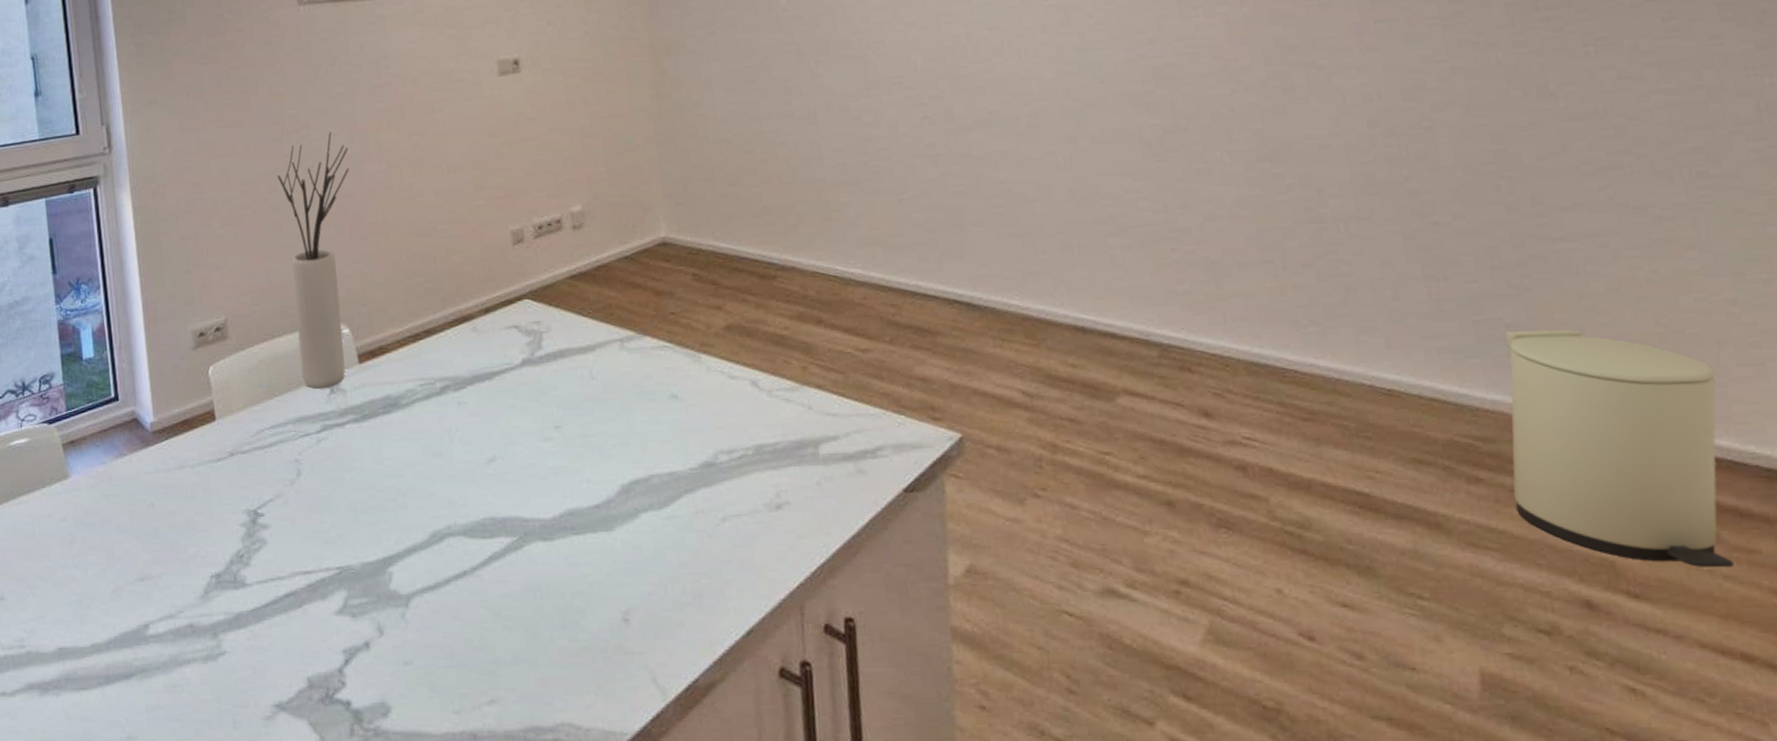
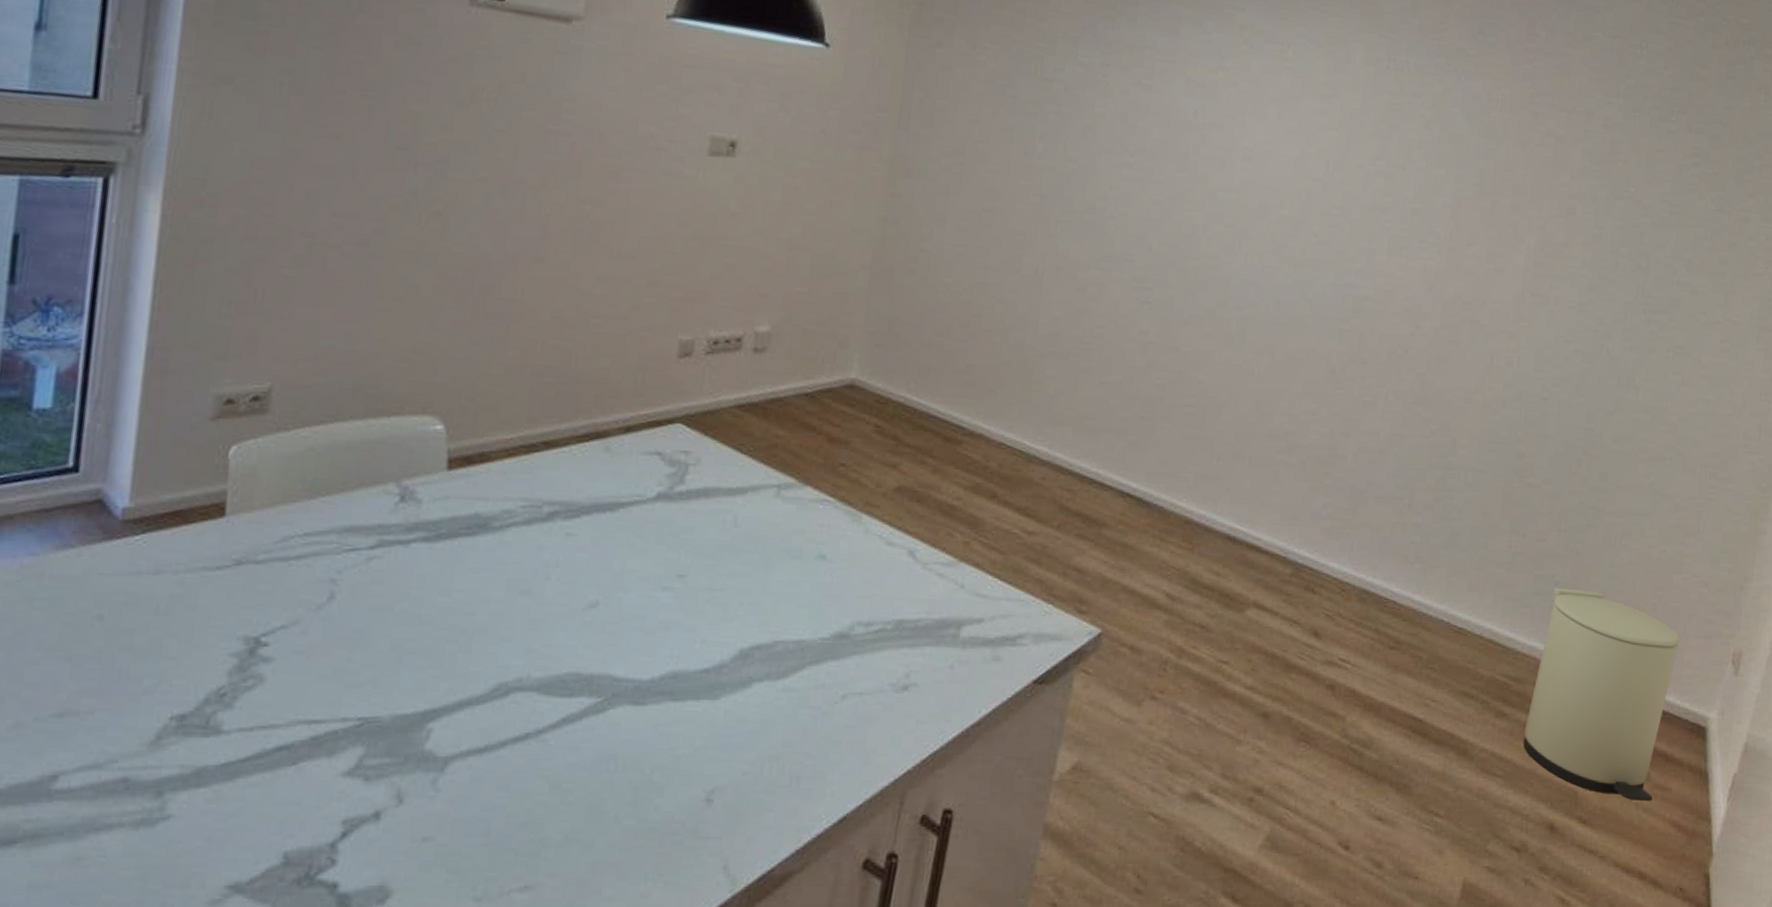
vase: present [277,131,349,389] -> none [364,174,495,494]

